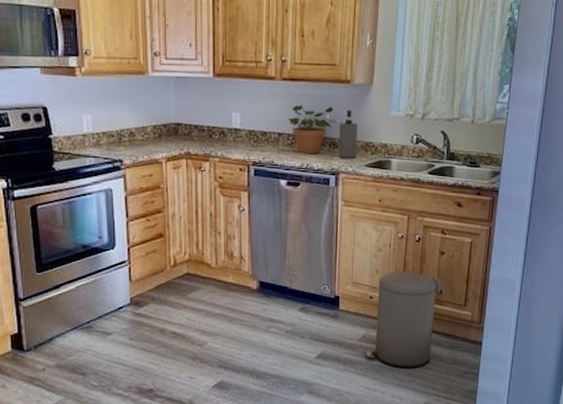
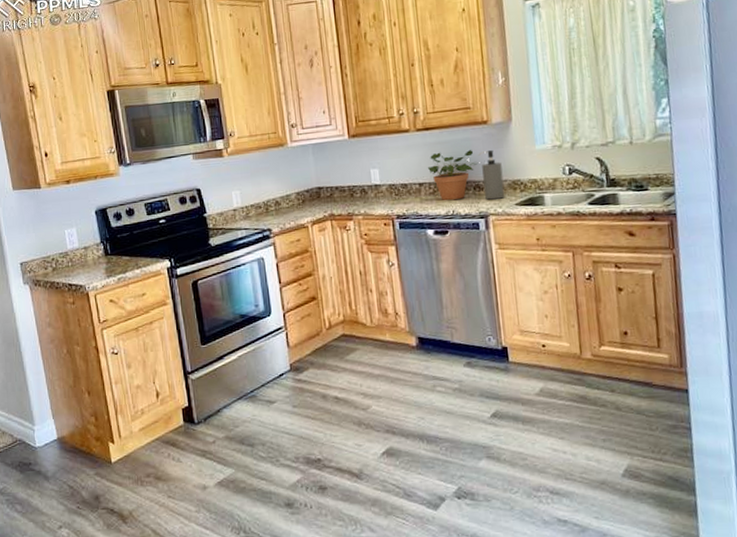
pedal bin: present [364,271,442,369] -> none [545,313,627,426]

